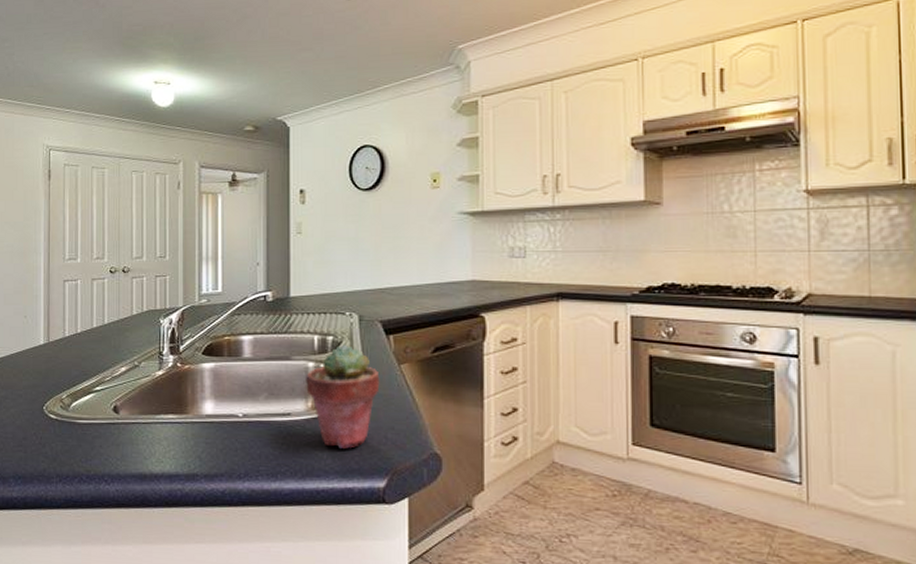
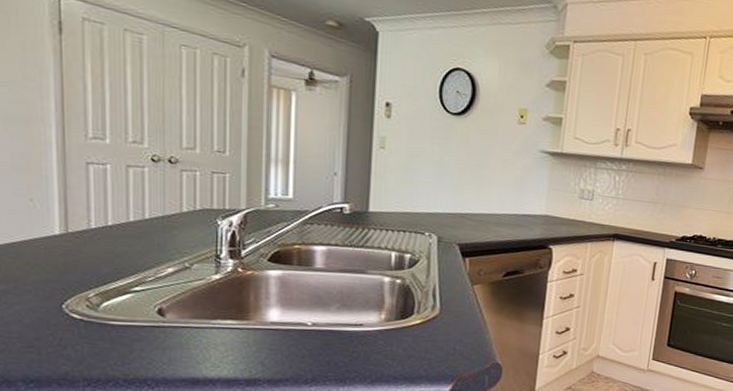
potted succulent: present [305,344,380,449] -> none [379,262,453,358]

